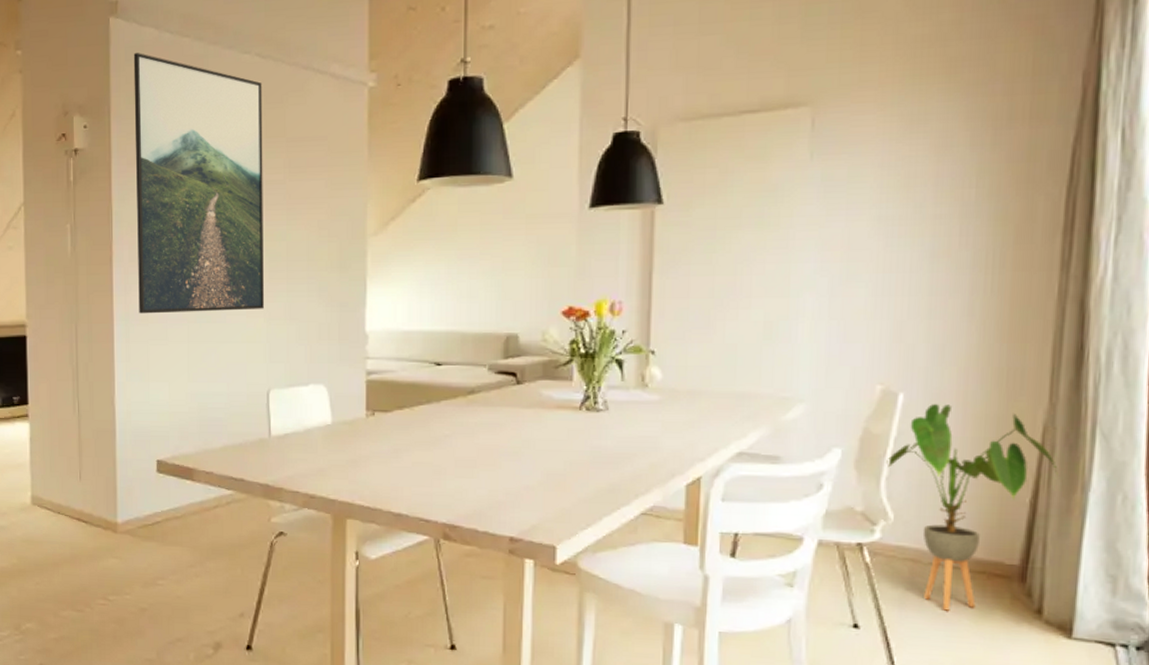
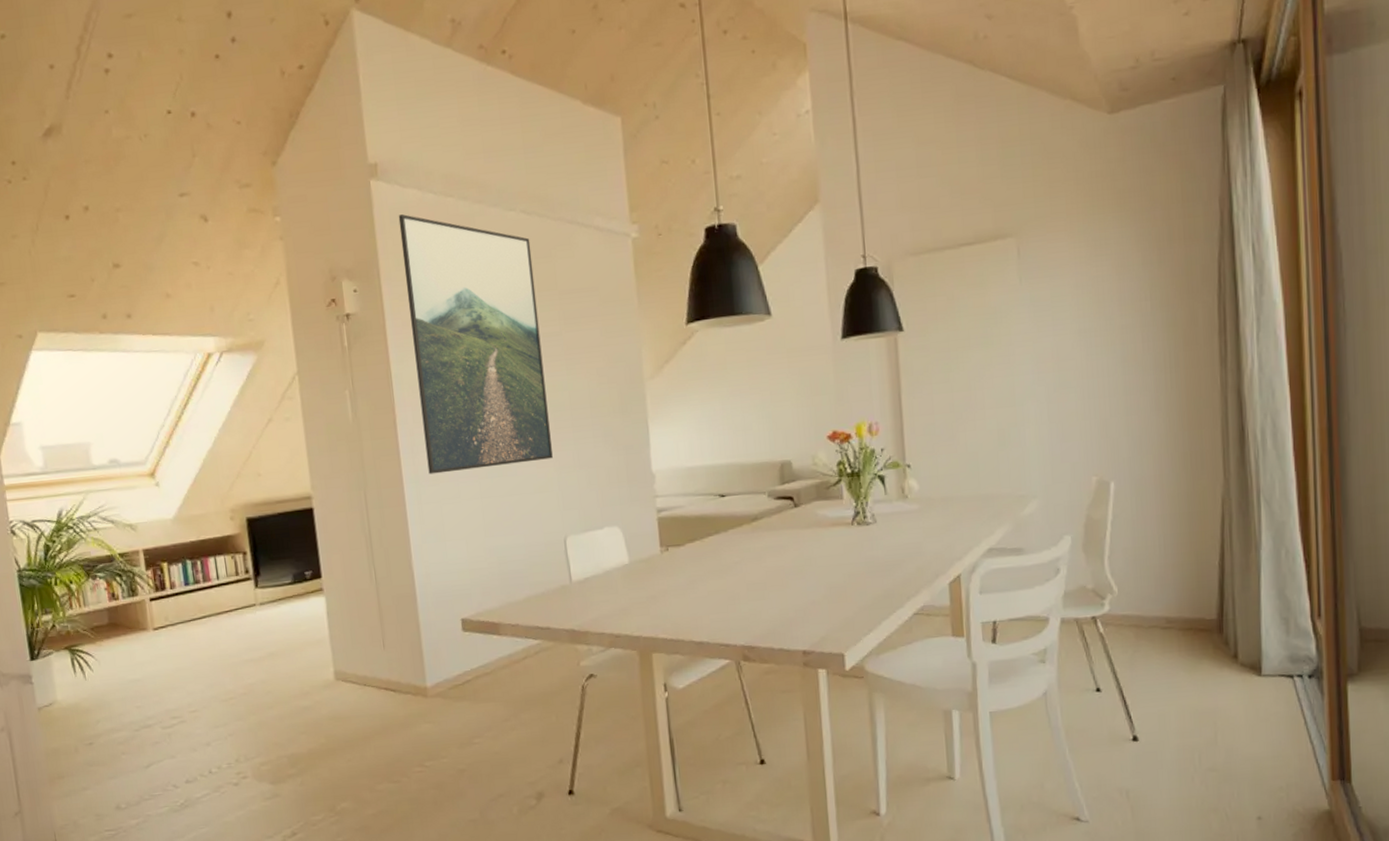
house plant: present [886,404,1058,611] -> none [1107,488,1237,666]

